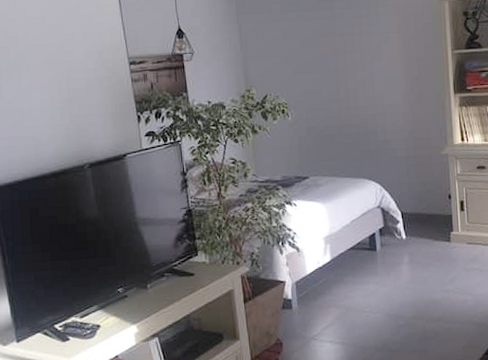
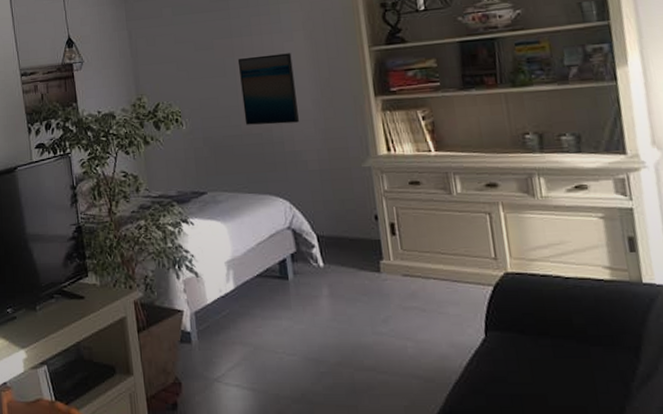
wall art: none [339,52,391,117] -> present [237,53,299,125]

